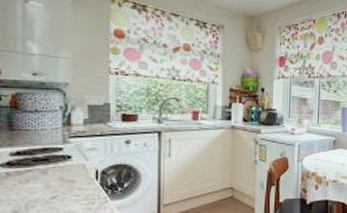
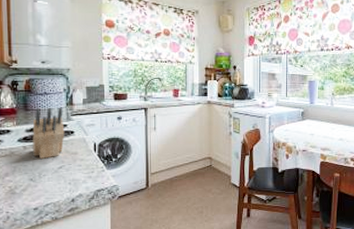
knife block: none [18,127,60,187] -> present [32,107,65,159]

